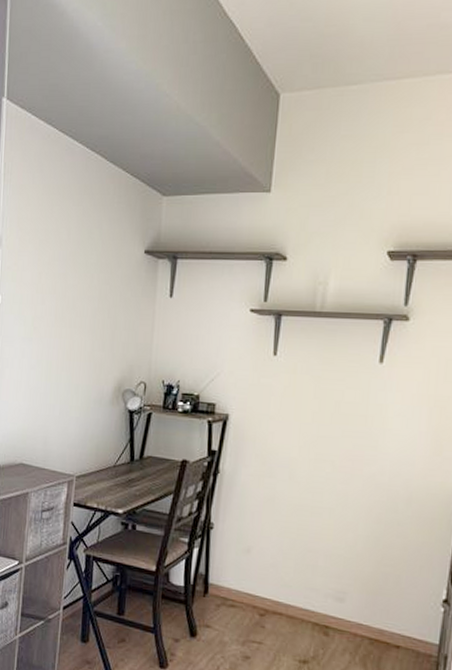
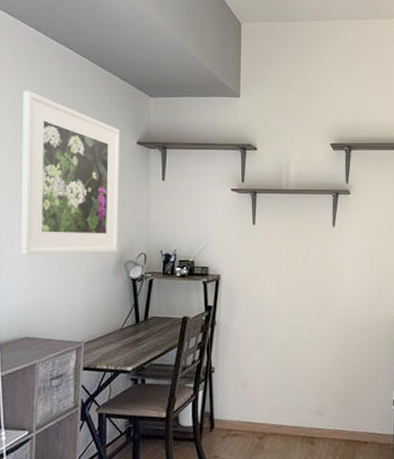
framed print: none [20,194,127,379] -> present [20,91,121,256]

